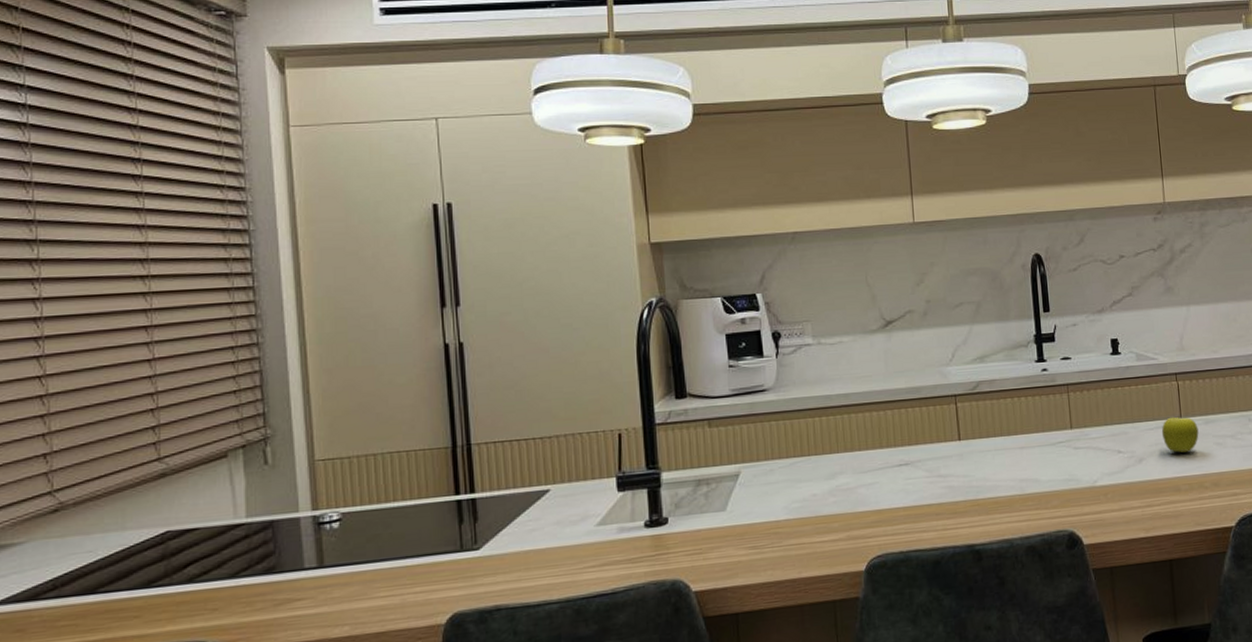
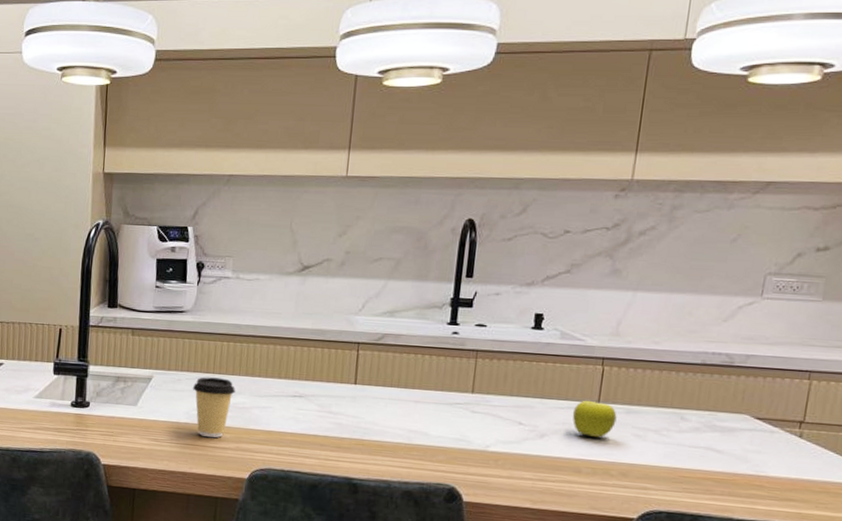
coffee cup: none [787,459,836,532] -> present [192,377,235,438]

